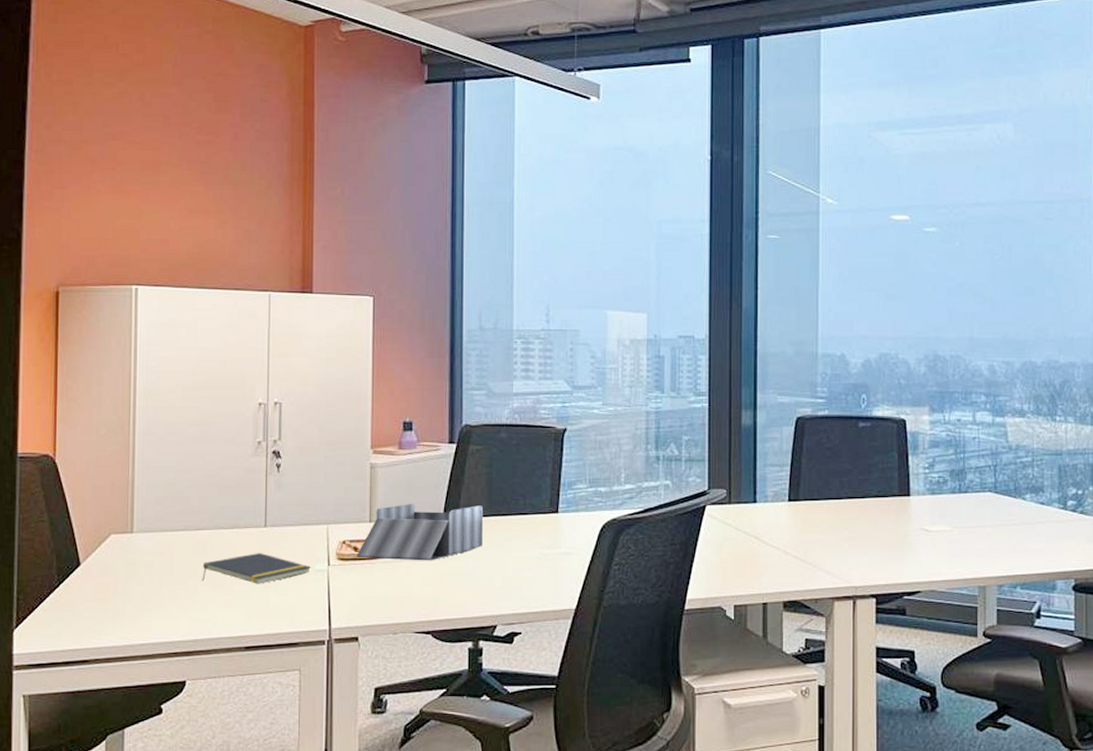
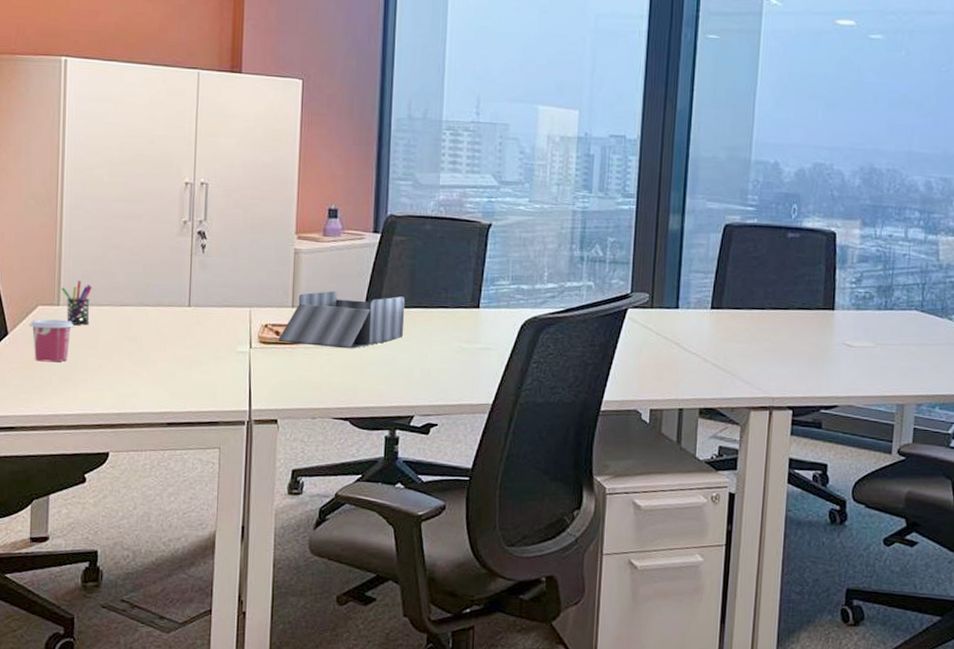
cup: none [103,546,148,591] -> present [30,319,74,362]
pen holder: none [134,507,166,551] -> present [61,280,92,325]
notepad: present [202,553,312,584] -> none [126,332,234,363]

